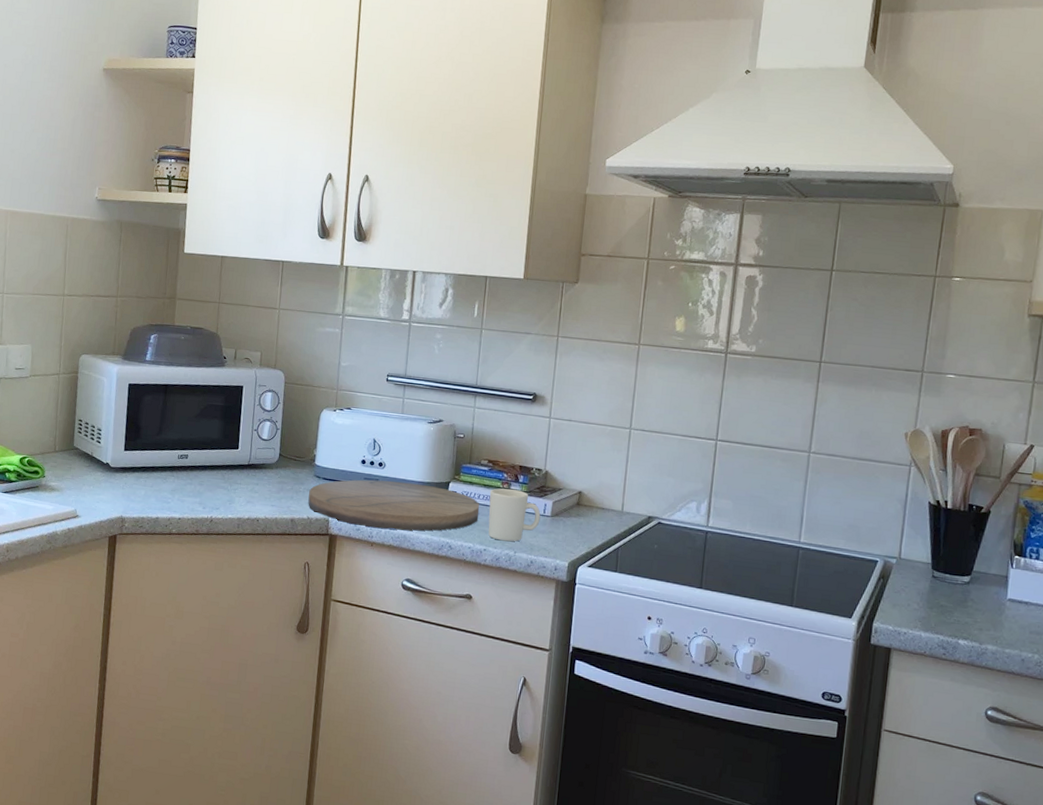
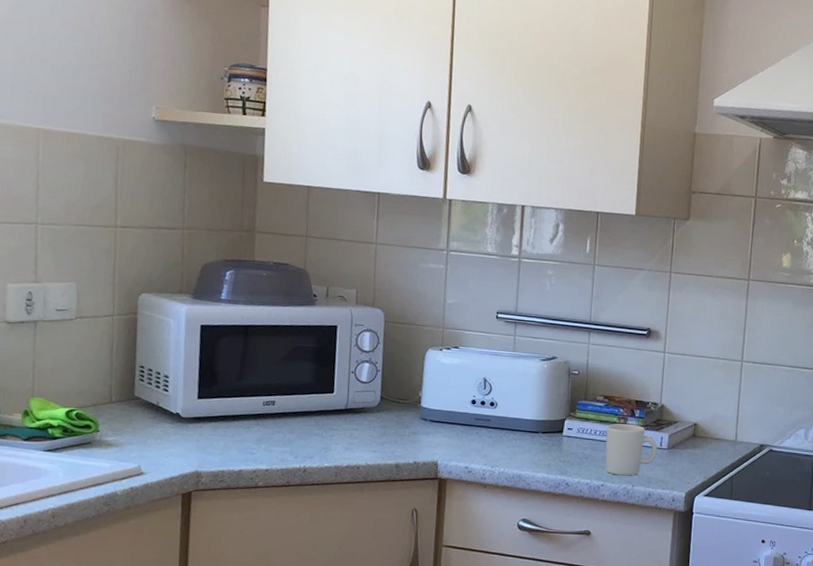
cutting board: present [308,479,480,531] -> none [414,420,597,470]

